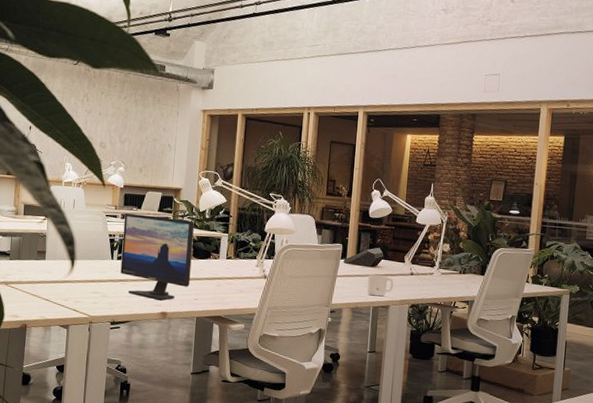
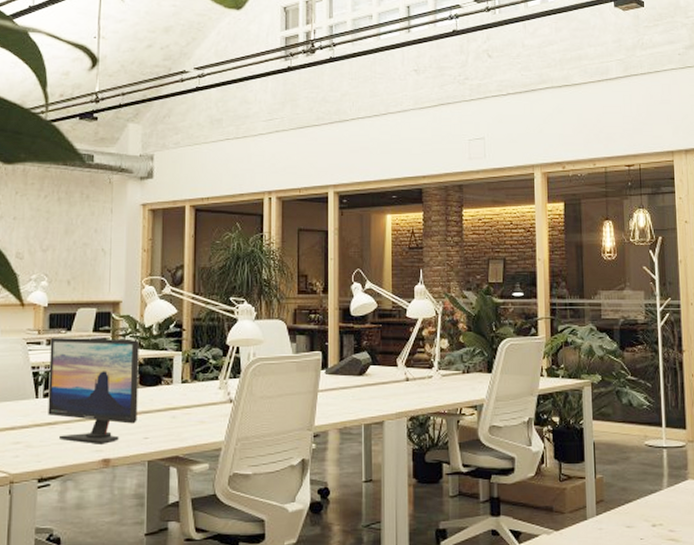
mug: present [367,274,393,297] -> none [355,385,386,411]

